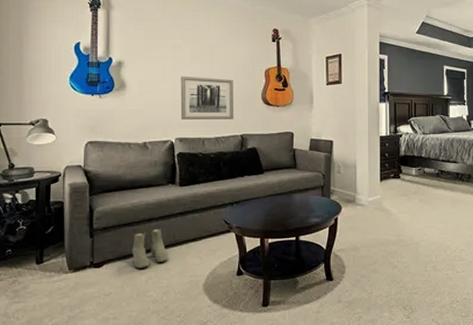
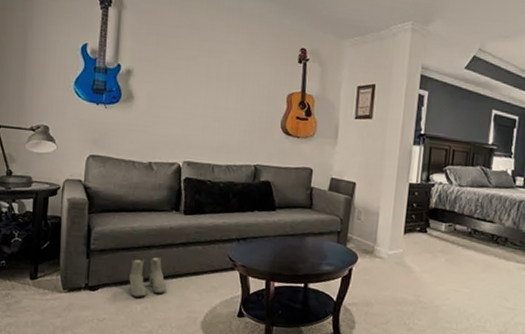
wall art: present [180,76,234,120] -> none [190,92,251,147]

